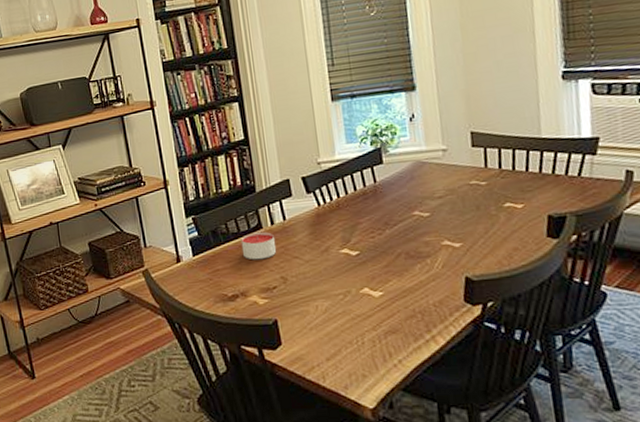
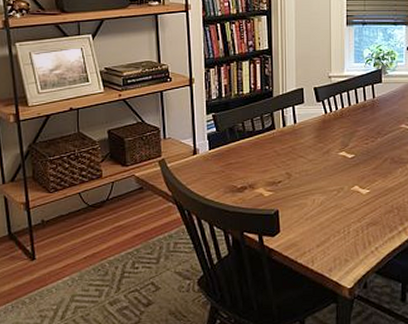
candle: present [240,232,276,260] -> none [254,133,284,157]

